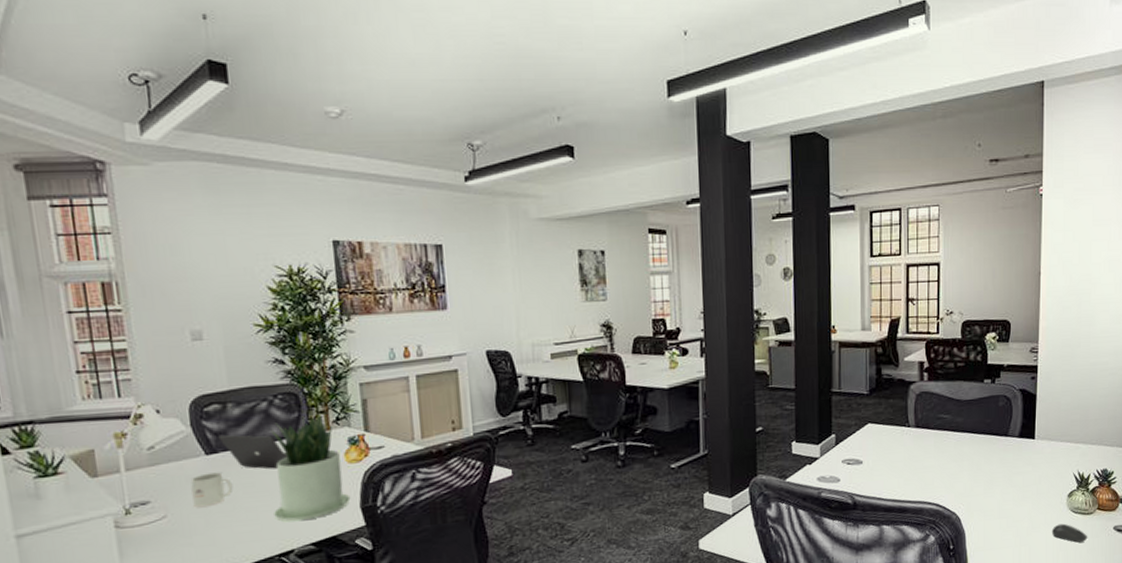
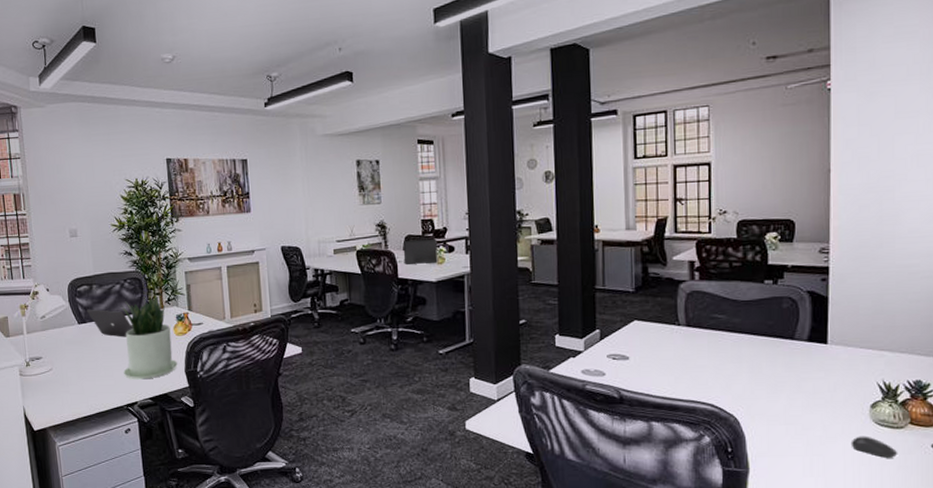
mug: present [190,472,233,508] -> none [68,338,96,364]
laptop computer: none [631,340,670,370] -> present [403,238,438,264]

